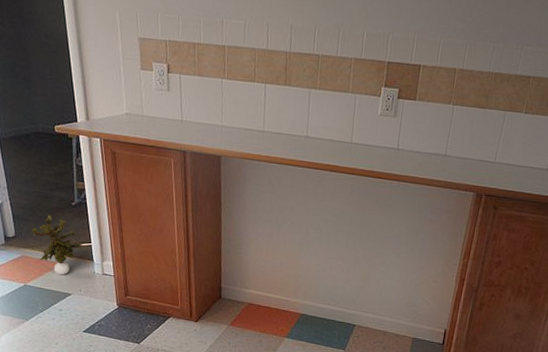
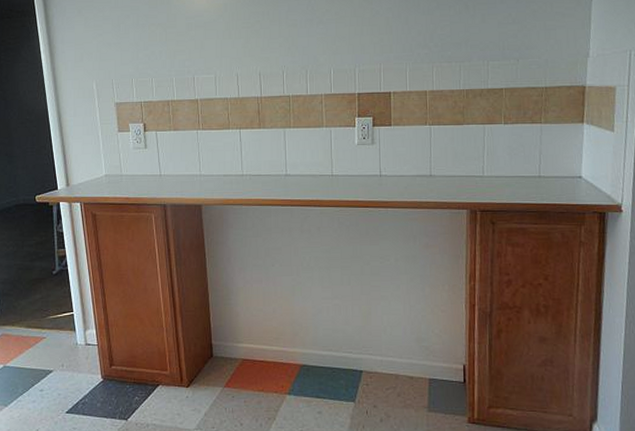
potted plant: present [30,214,83,276] -> none [10,286,65,351]

